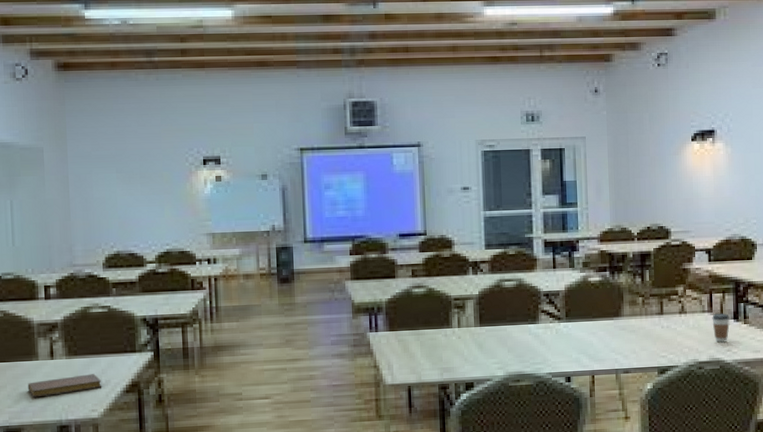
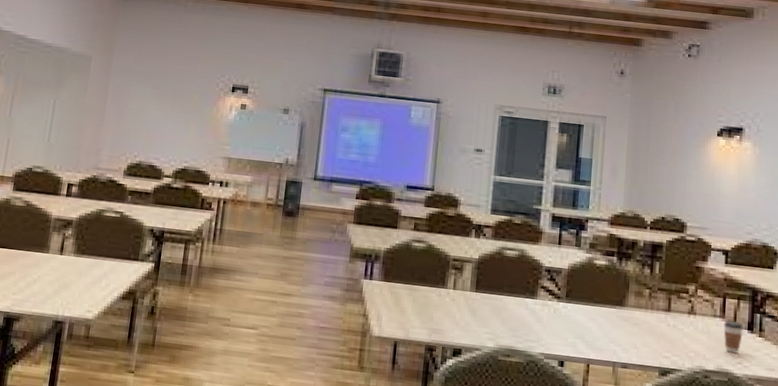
notebook: present [27,374,102,398] -> none [33,273,102,290]

